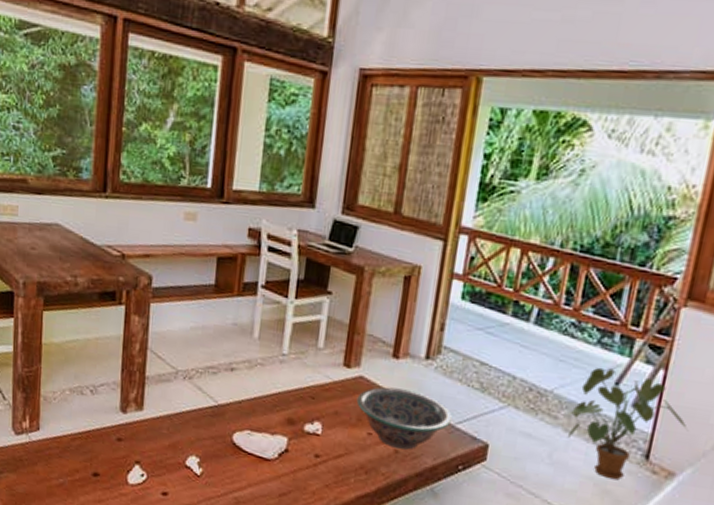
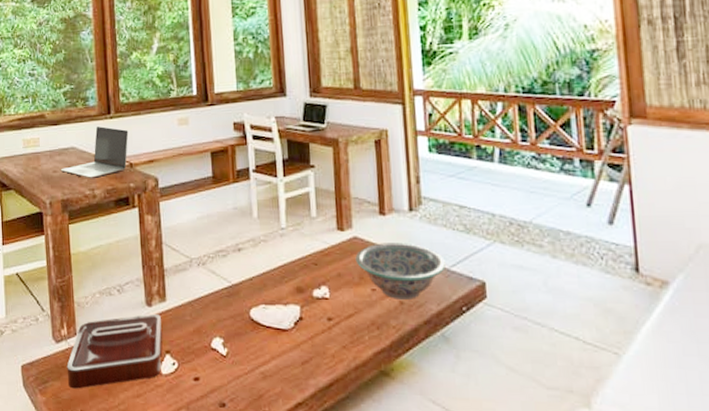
decorative tray: none [24,418,135,486] -> present [66,313,163,389]
laptop: none [40,205,125,265] -> present [60,126,129,179]
house plant: present [567,367,686,479] -> none [552,192,665,296]

